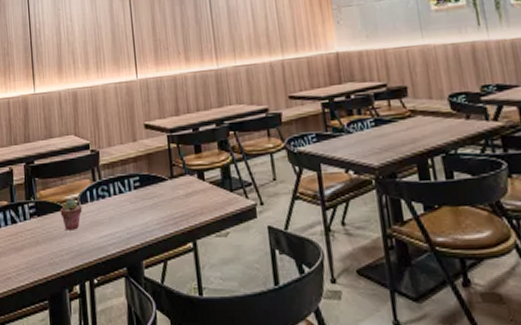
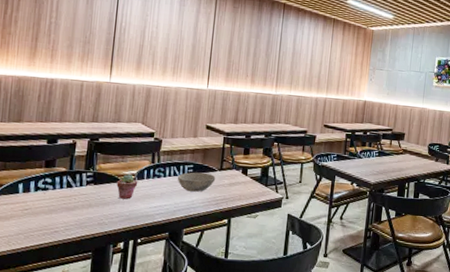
bowl: none [123,184,168,211] -> present [177,172,216,192]

